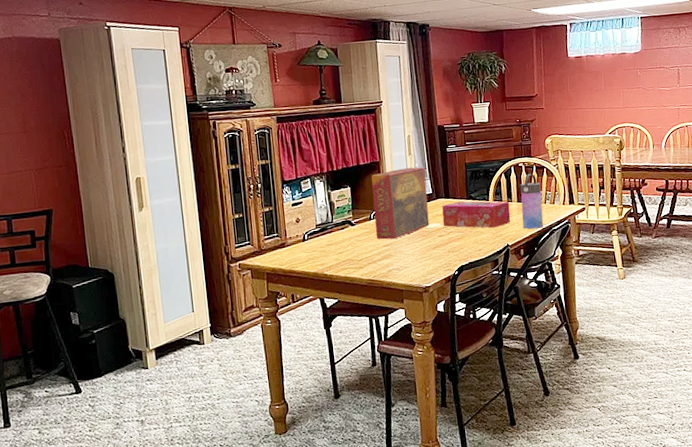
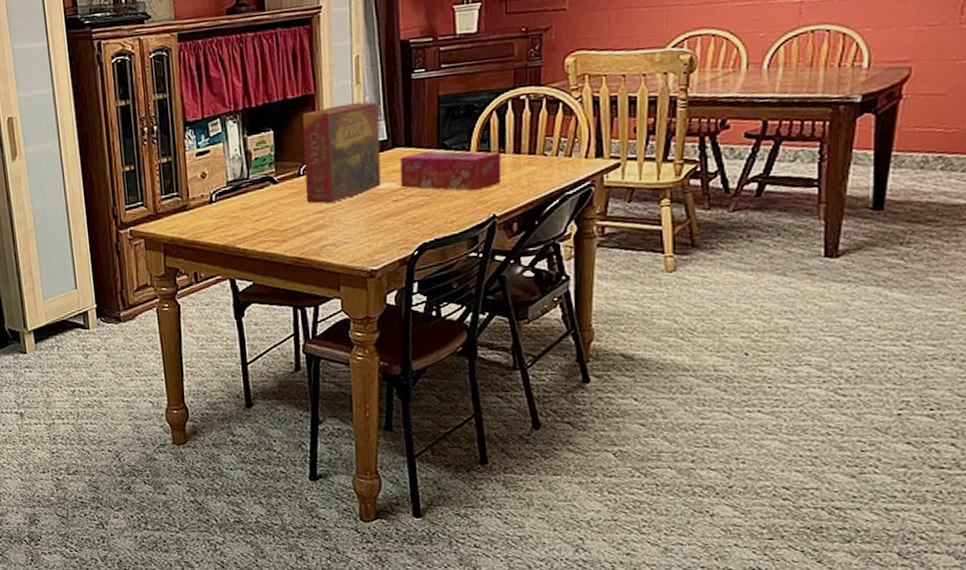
water bottle: present [520,173,544,229] -> none [518,110,553,194]

